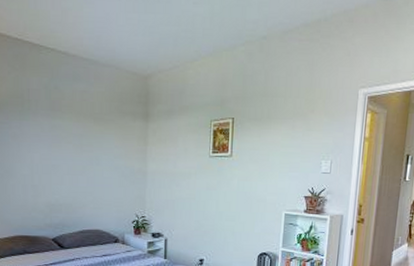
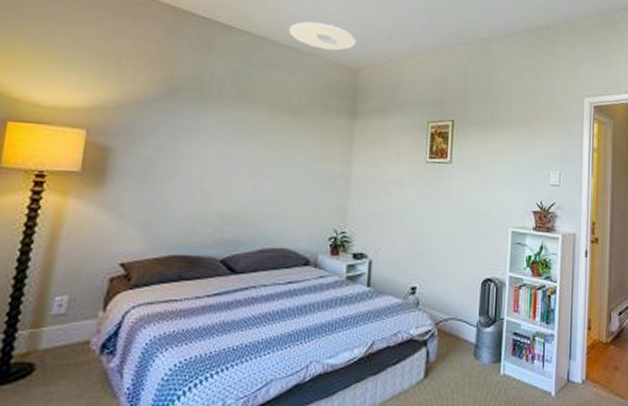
ceiling light: none [87,34,145,60] -> present [289,21,357,51]

